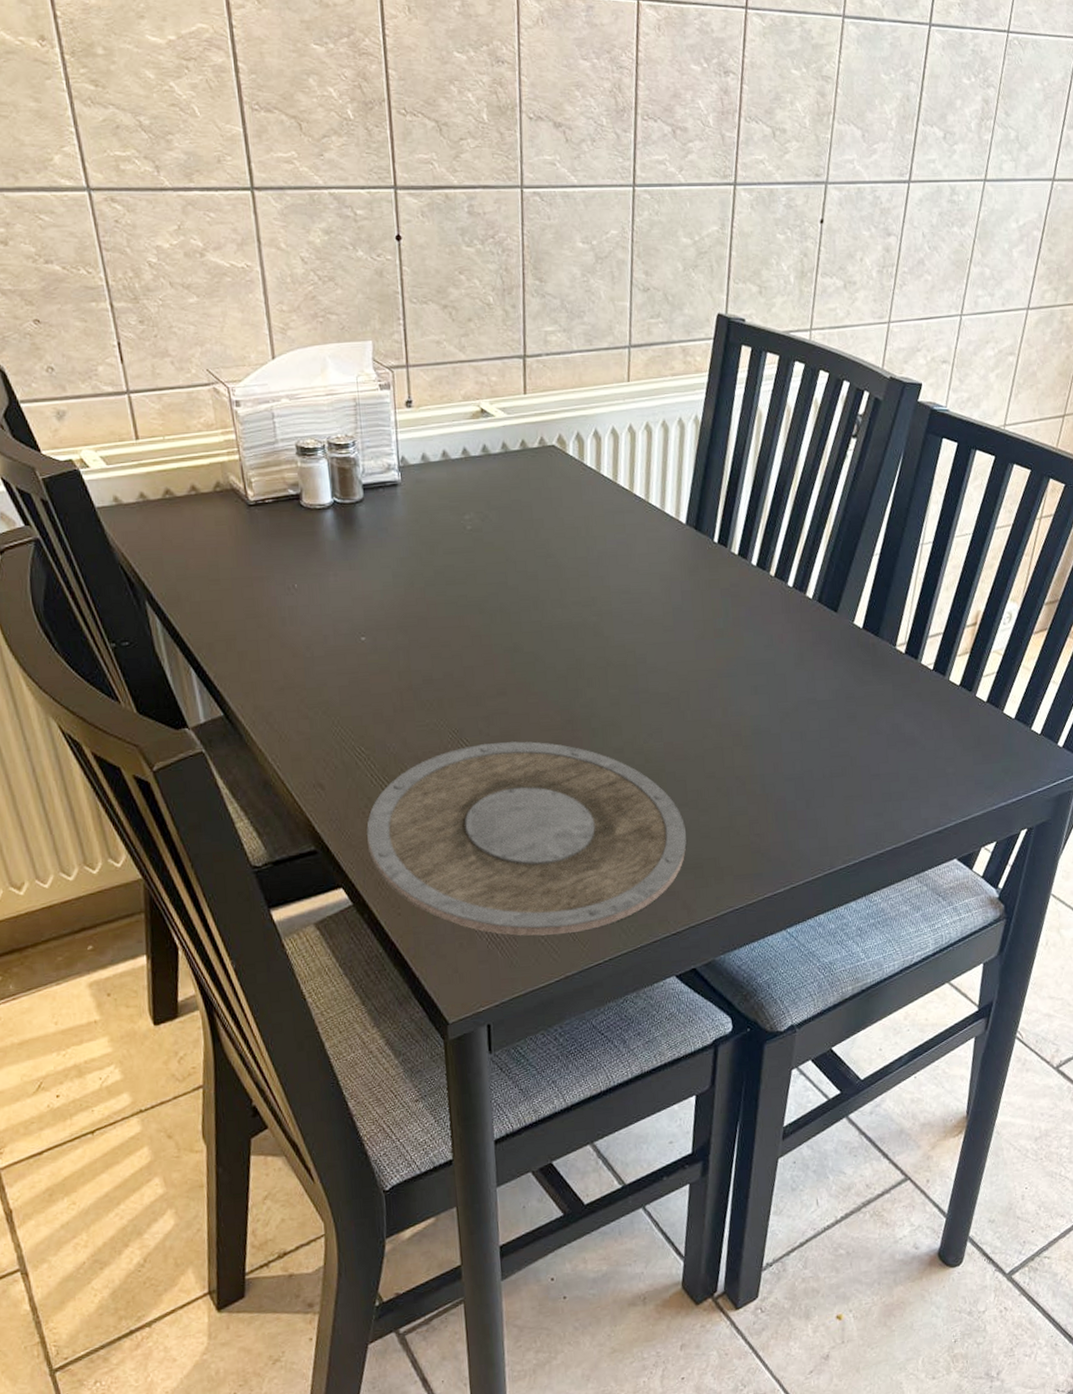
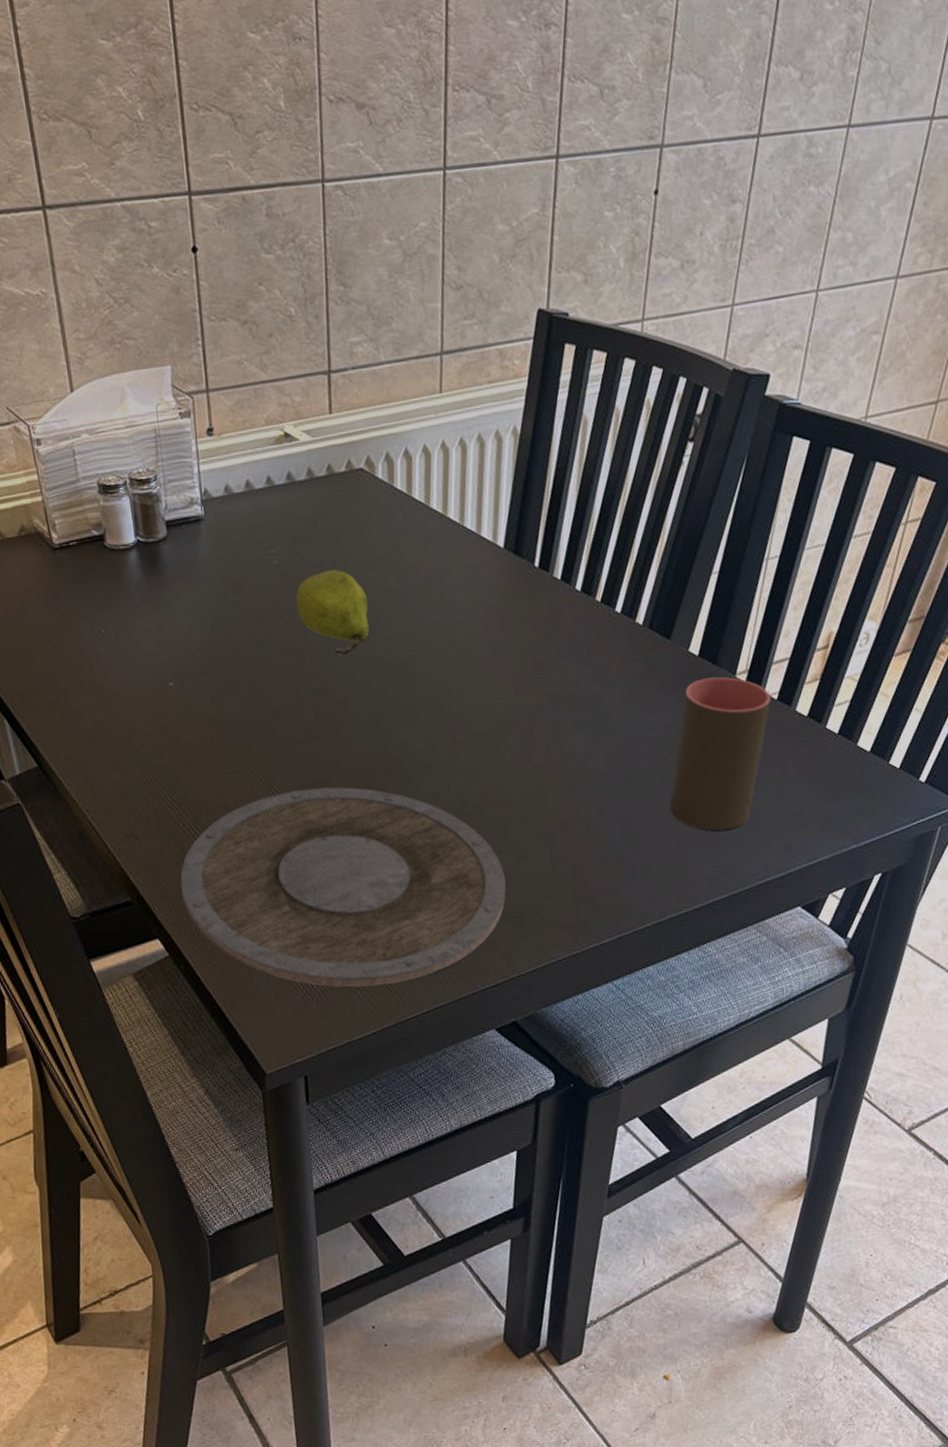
fruit: none [488,537,559,616] -> present [296,570,369,655]
cup: none [837,647,928,788] -> present [669,676,771,831]

